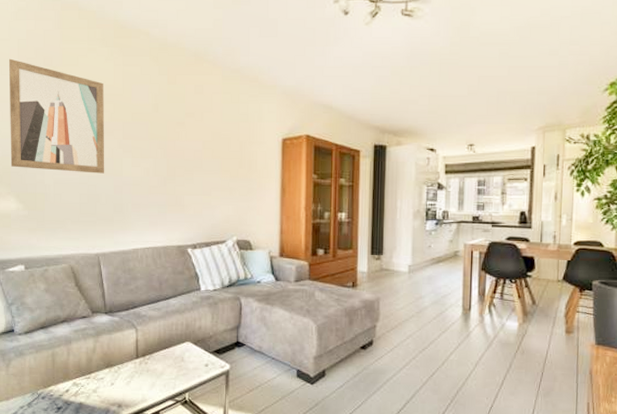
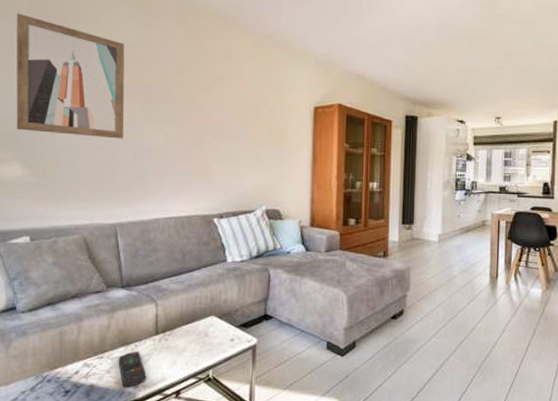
remote control: none [103,373,129,407] -> present [118,351,147,388]

